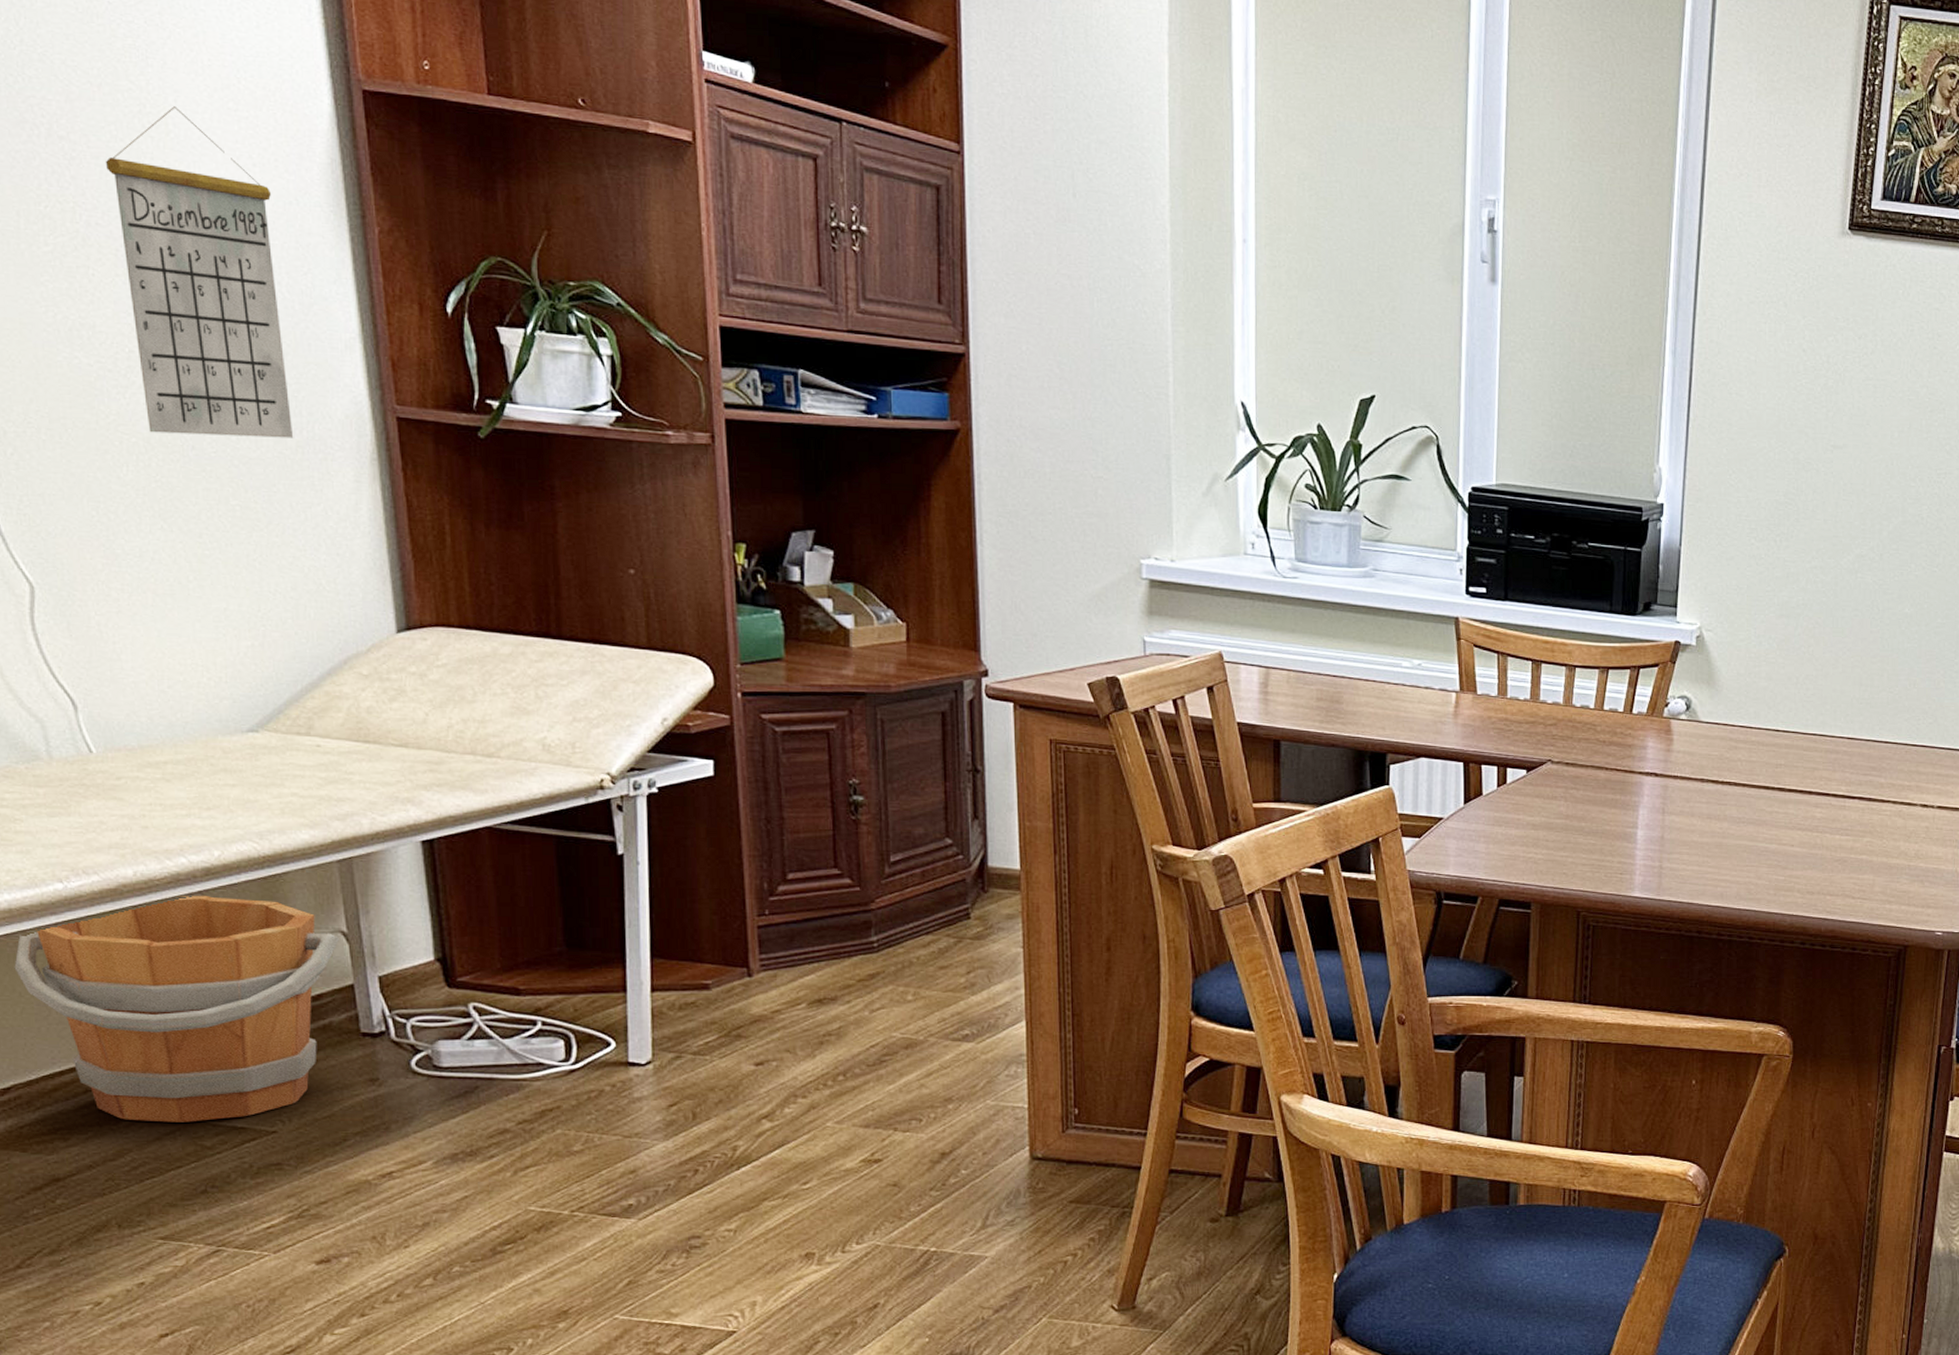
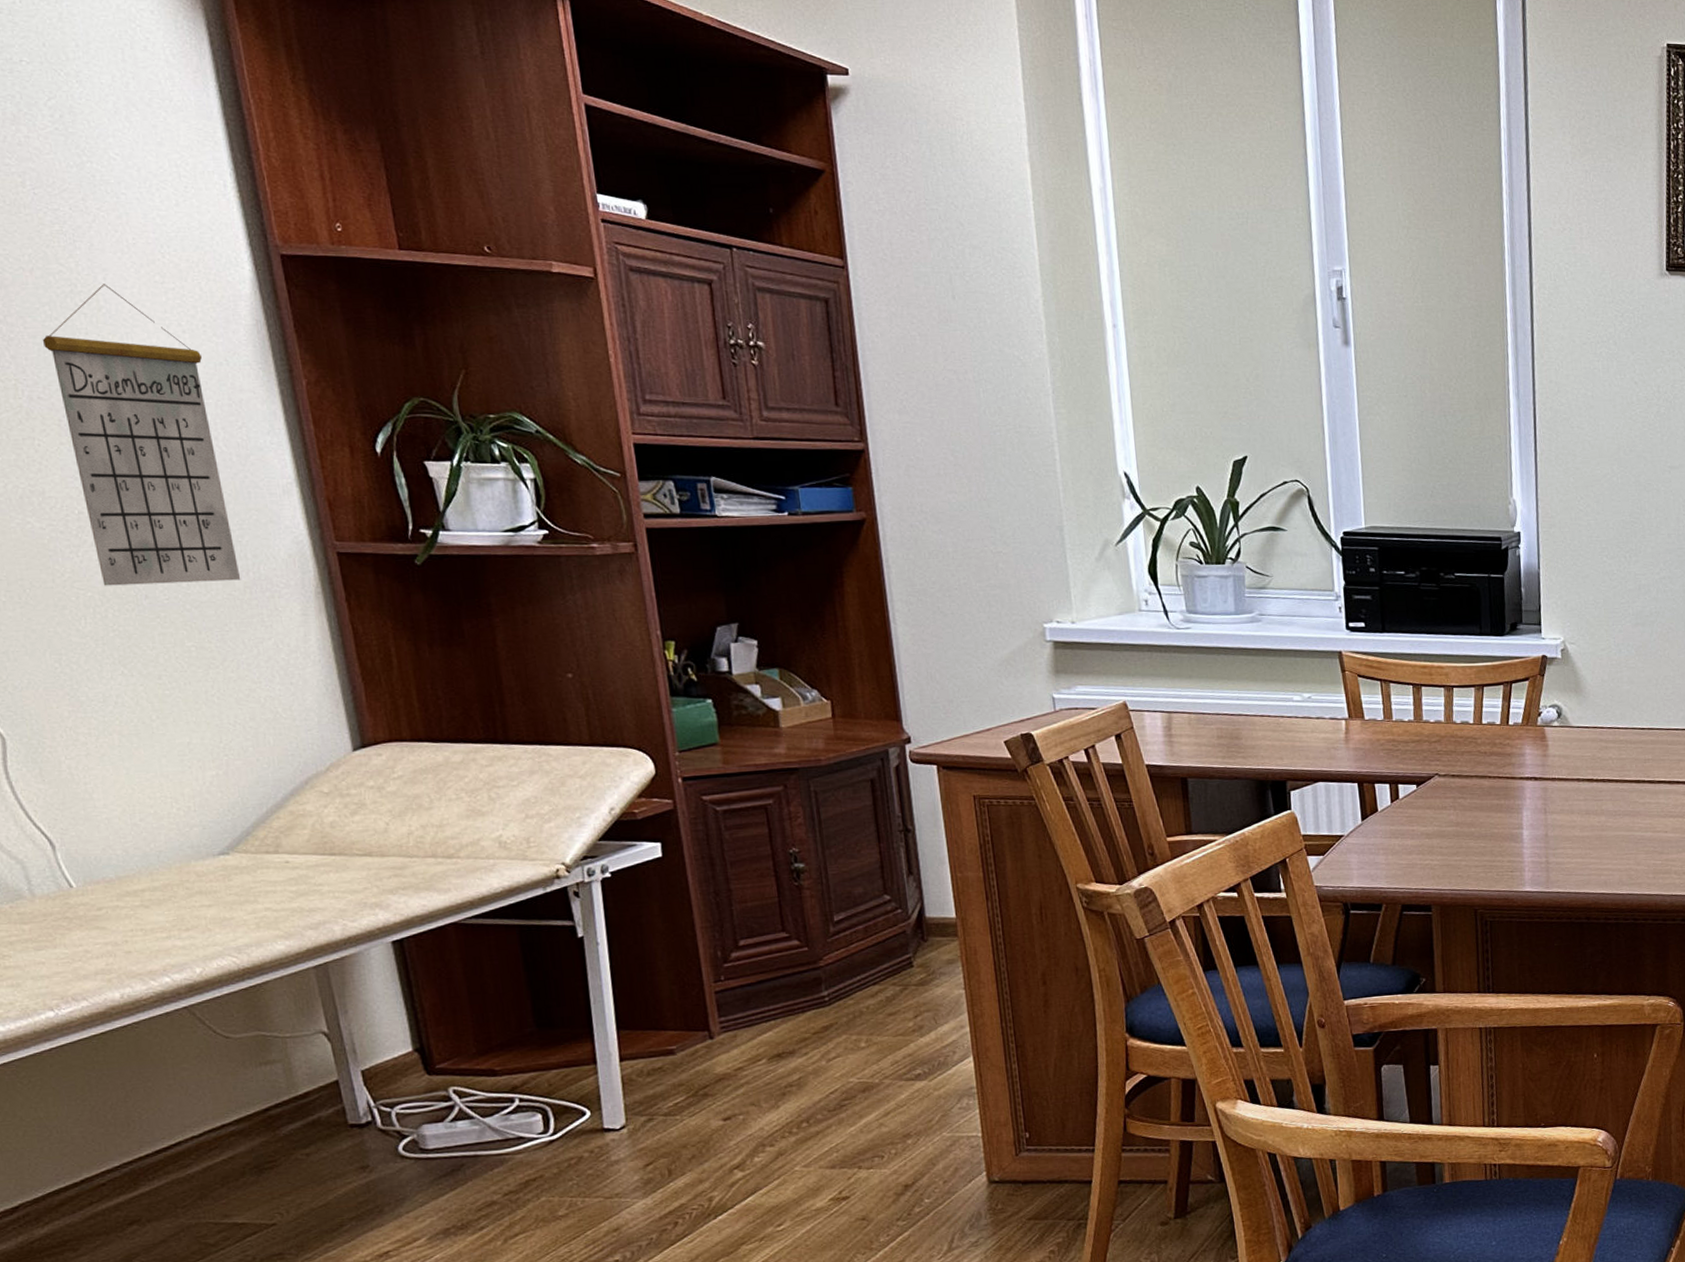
bucket: present [14,895,339,1123] -> none [13,1009,321,1227]

